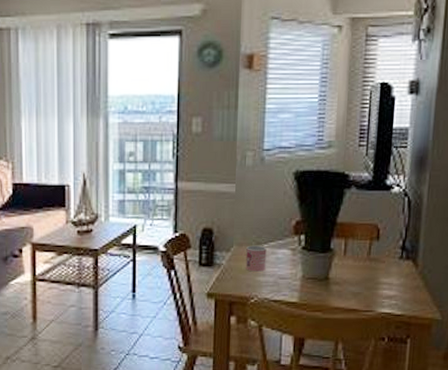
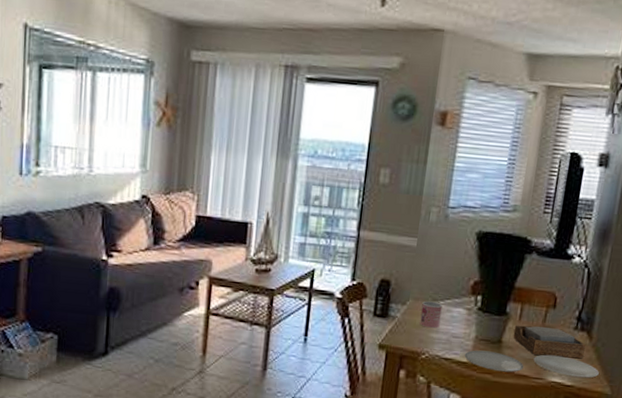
plate: none [293,289,353,308] -> present [464,350,524,373]
napkin holder: none [339,259,412,288] -> present [513,325,586,359]
plate: none [362,286,429,307] -> present [533,354,600,379]

